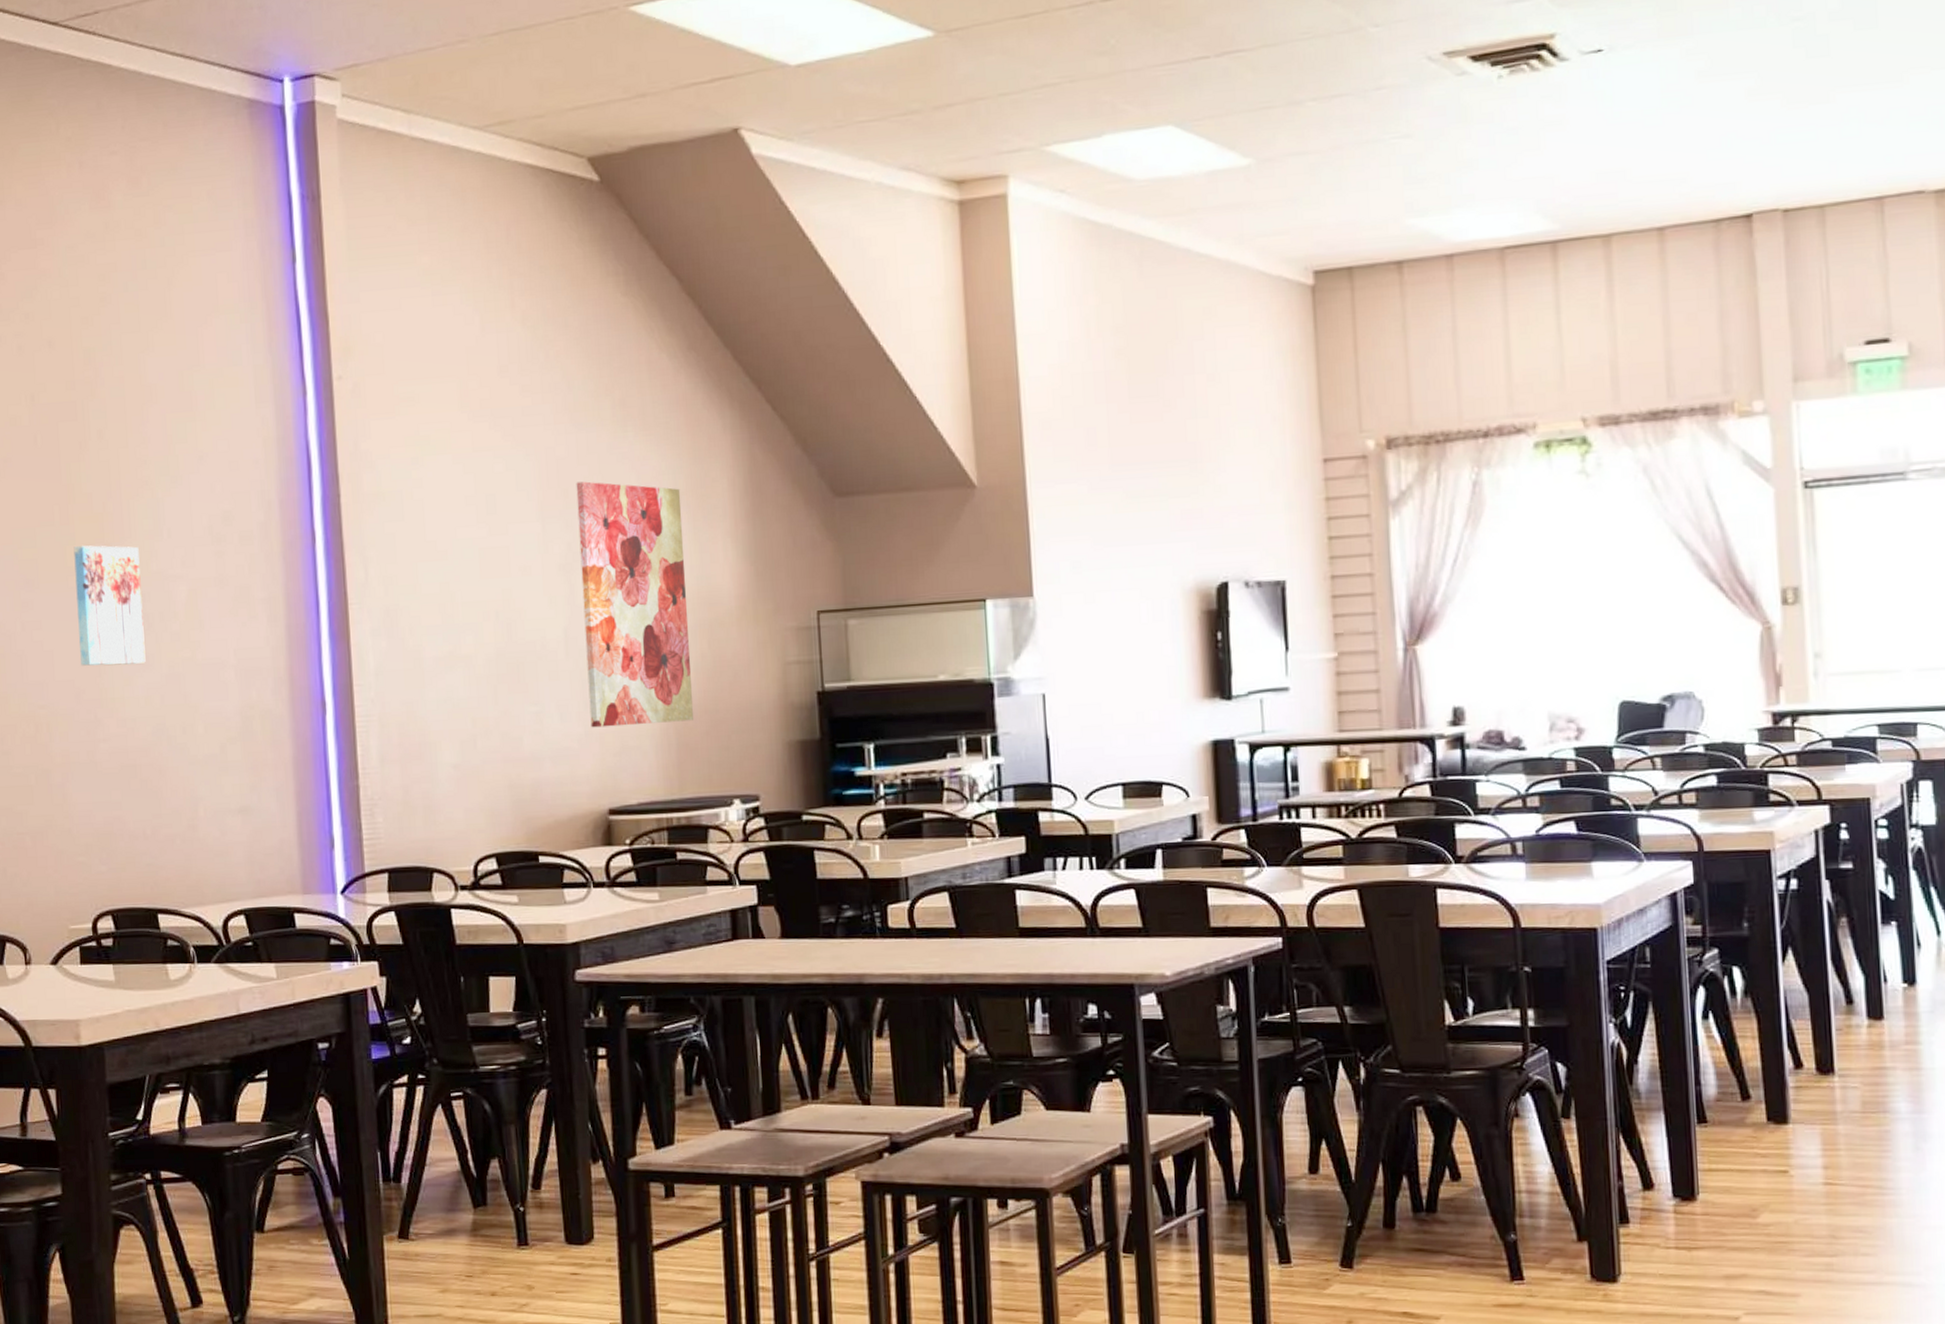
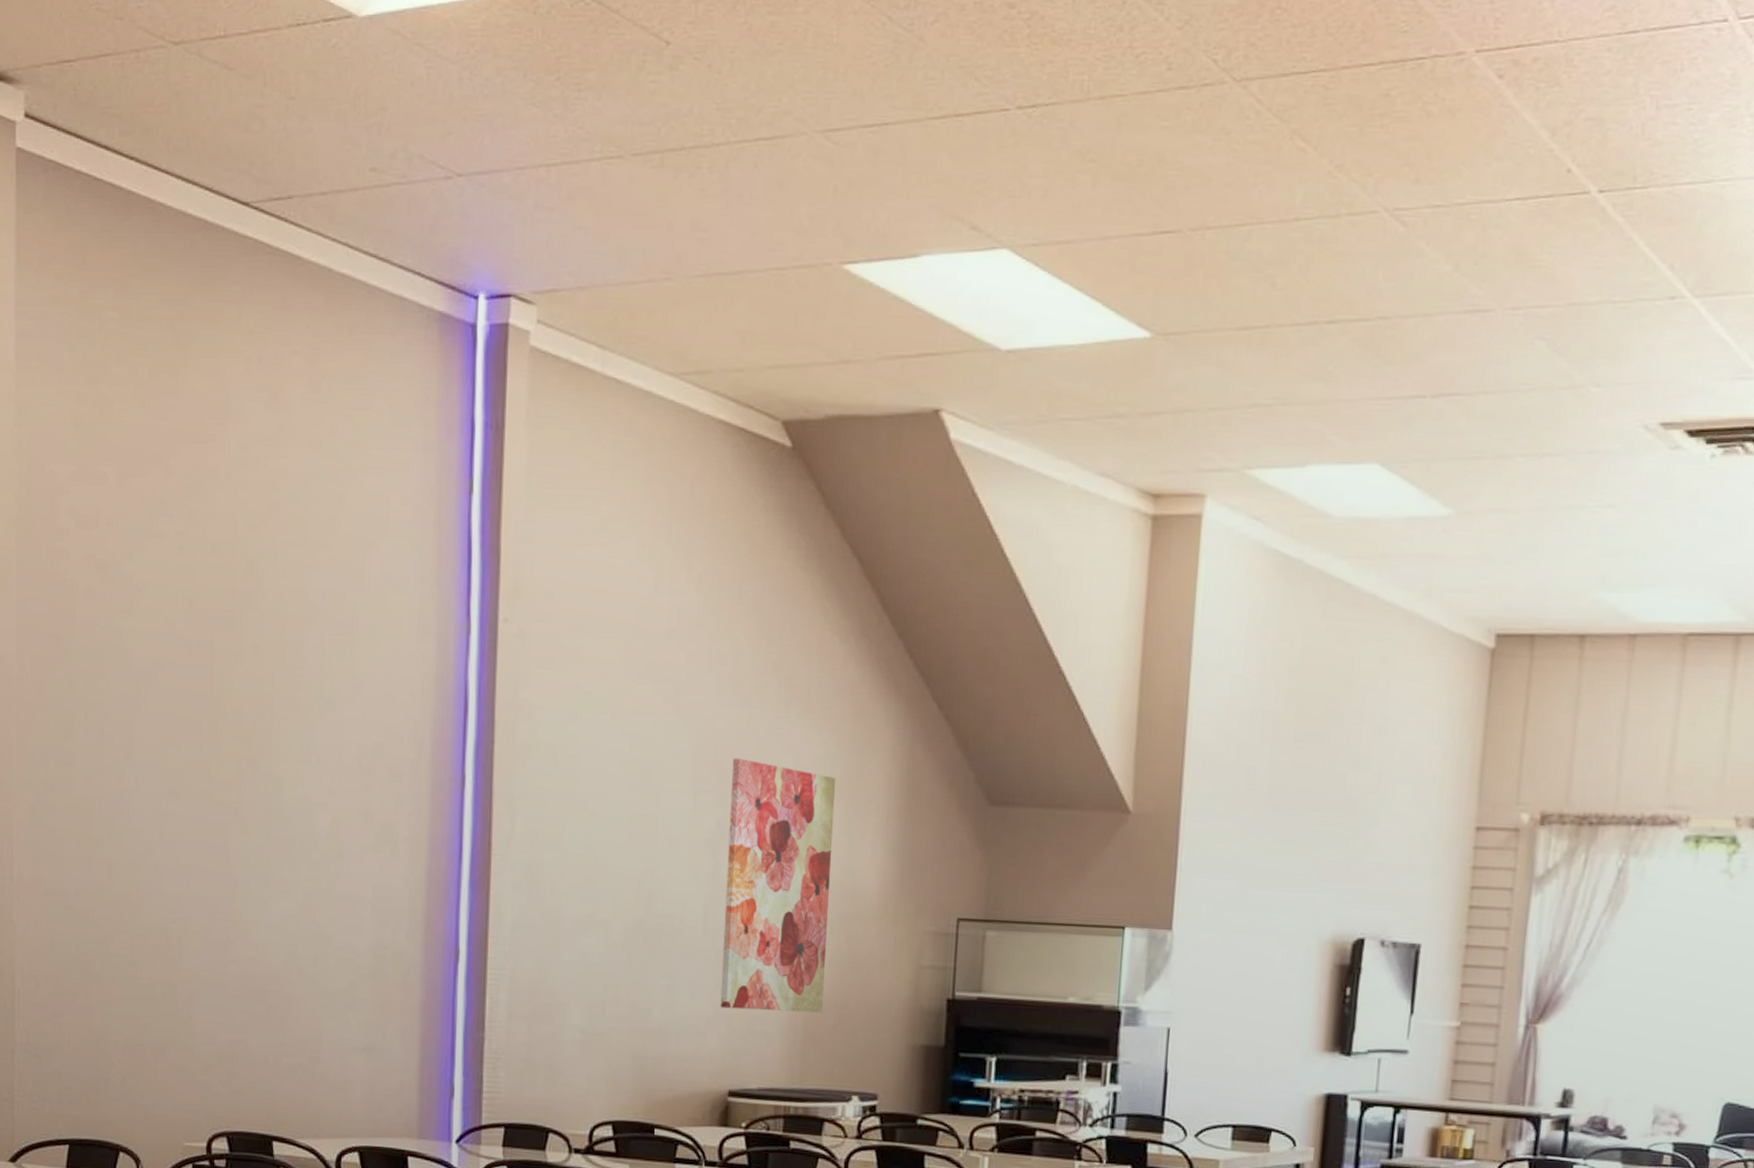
wall art: present [73,545,146,666] -> none [217,760,285,889]

